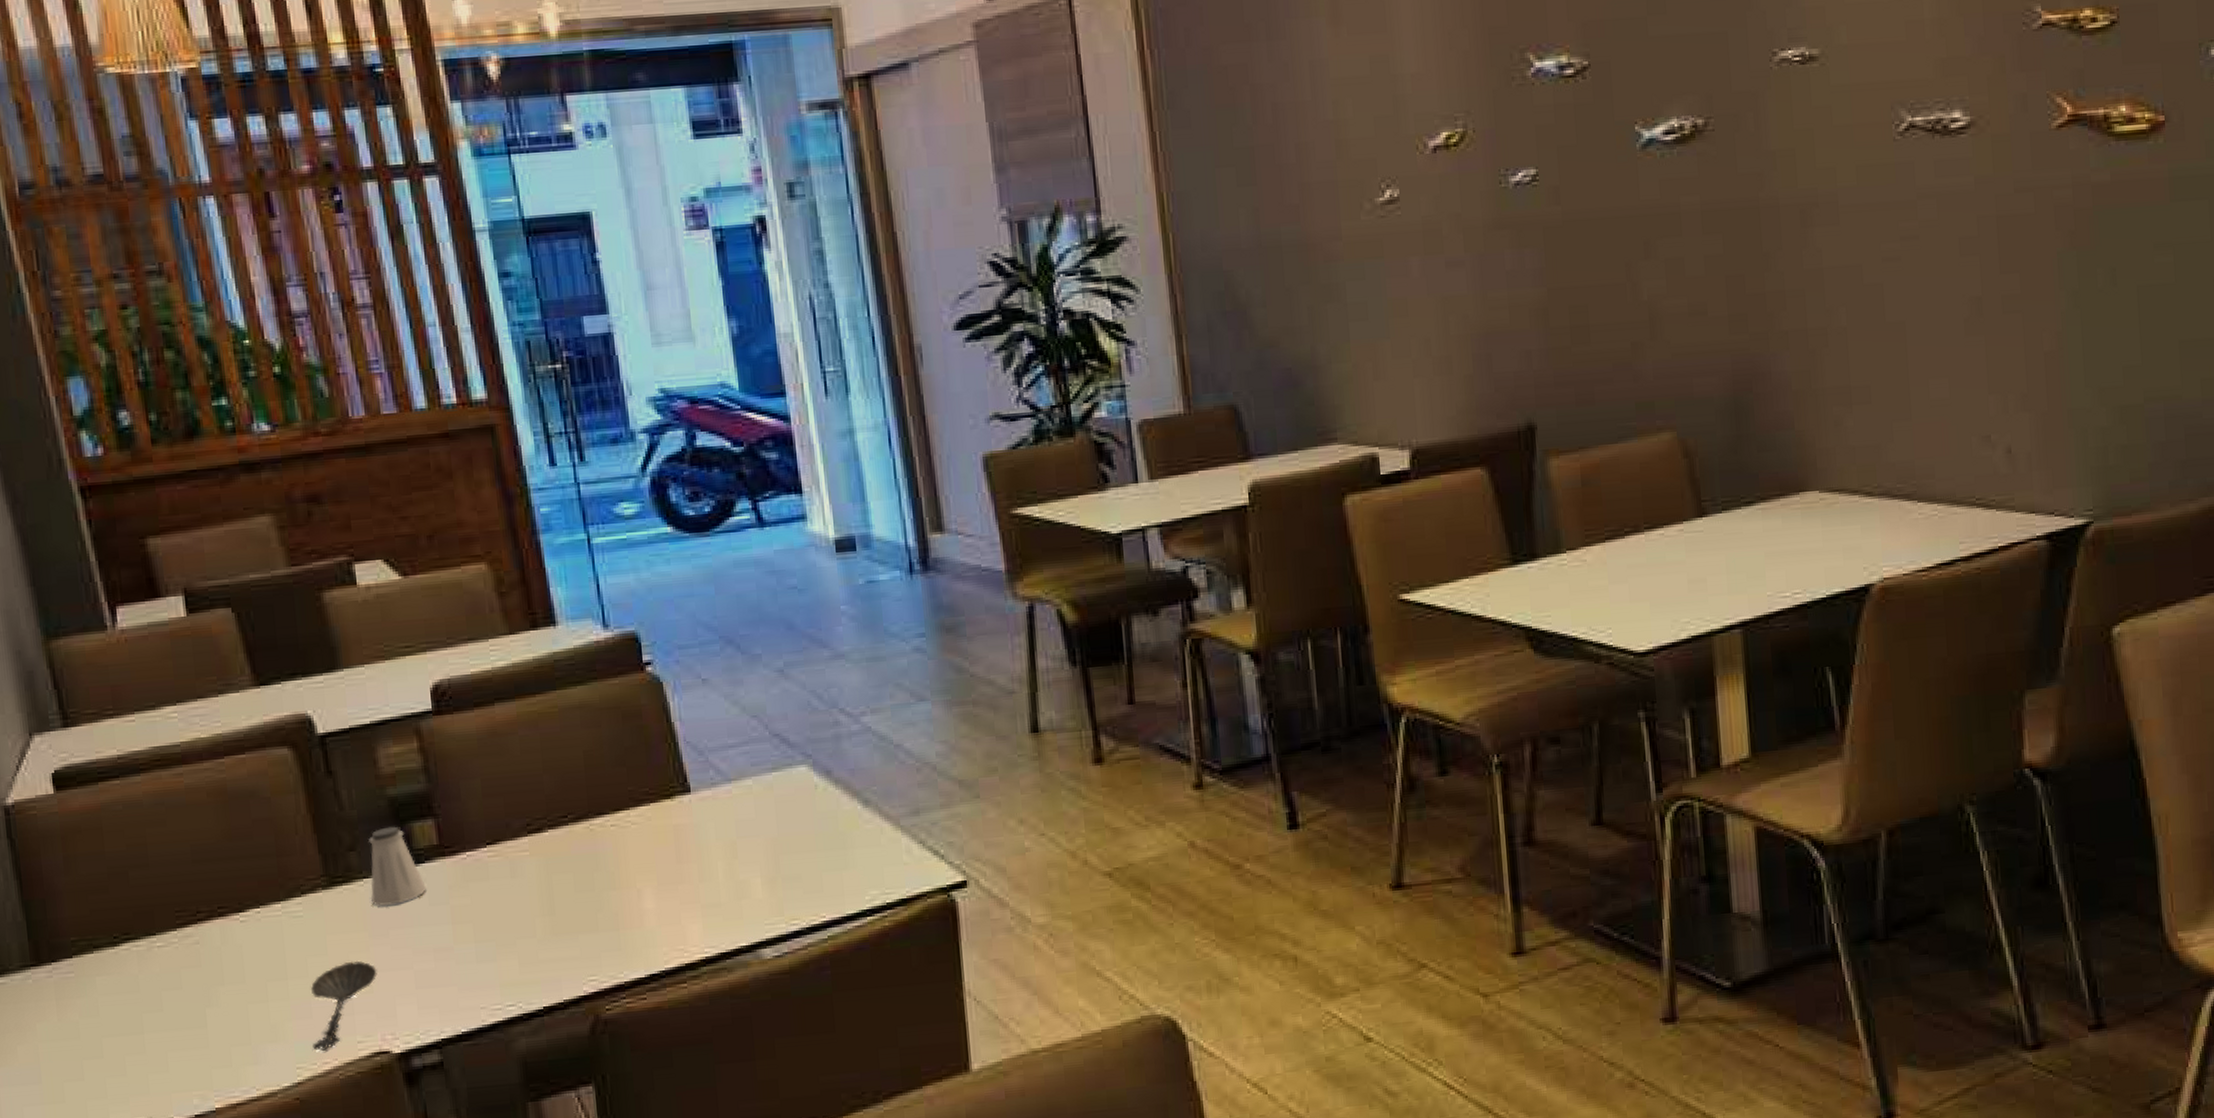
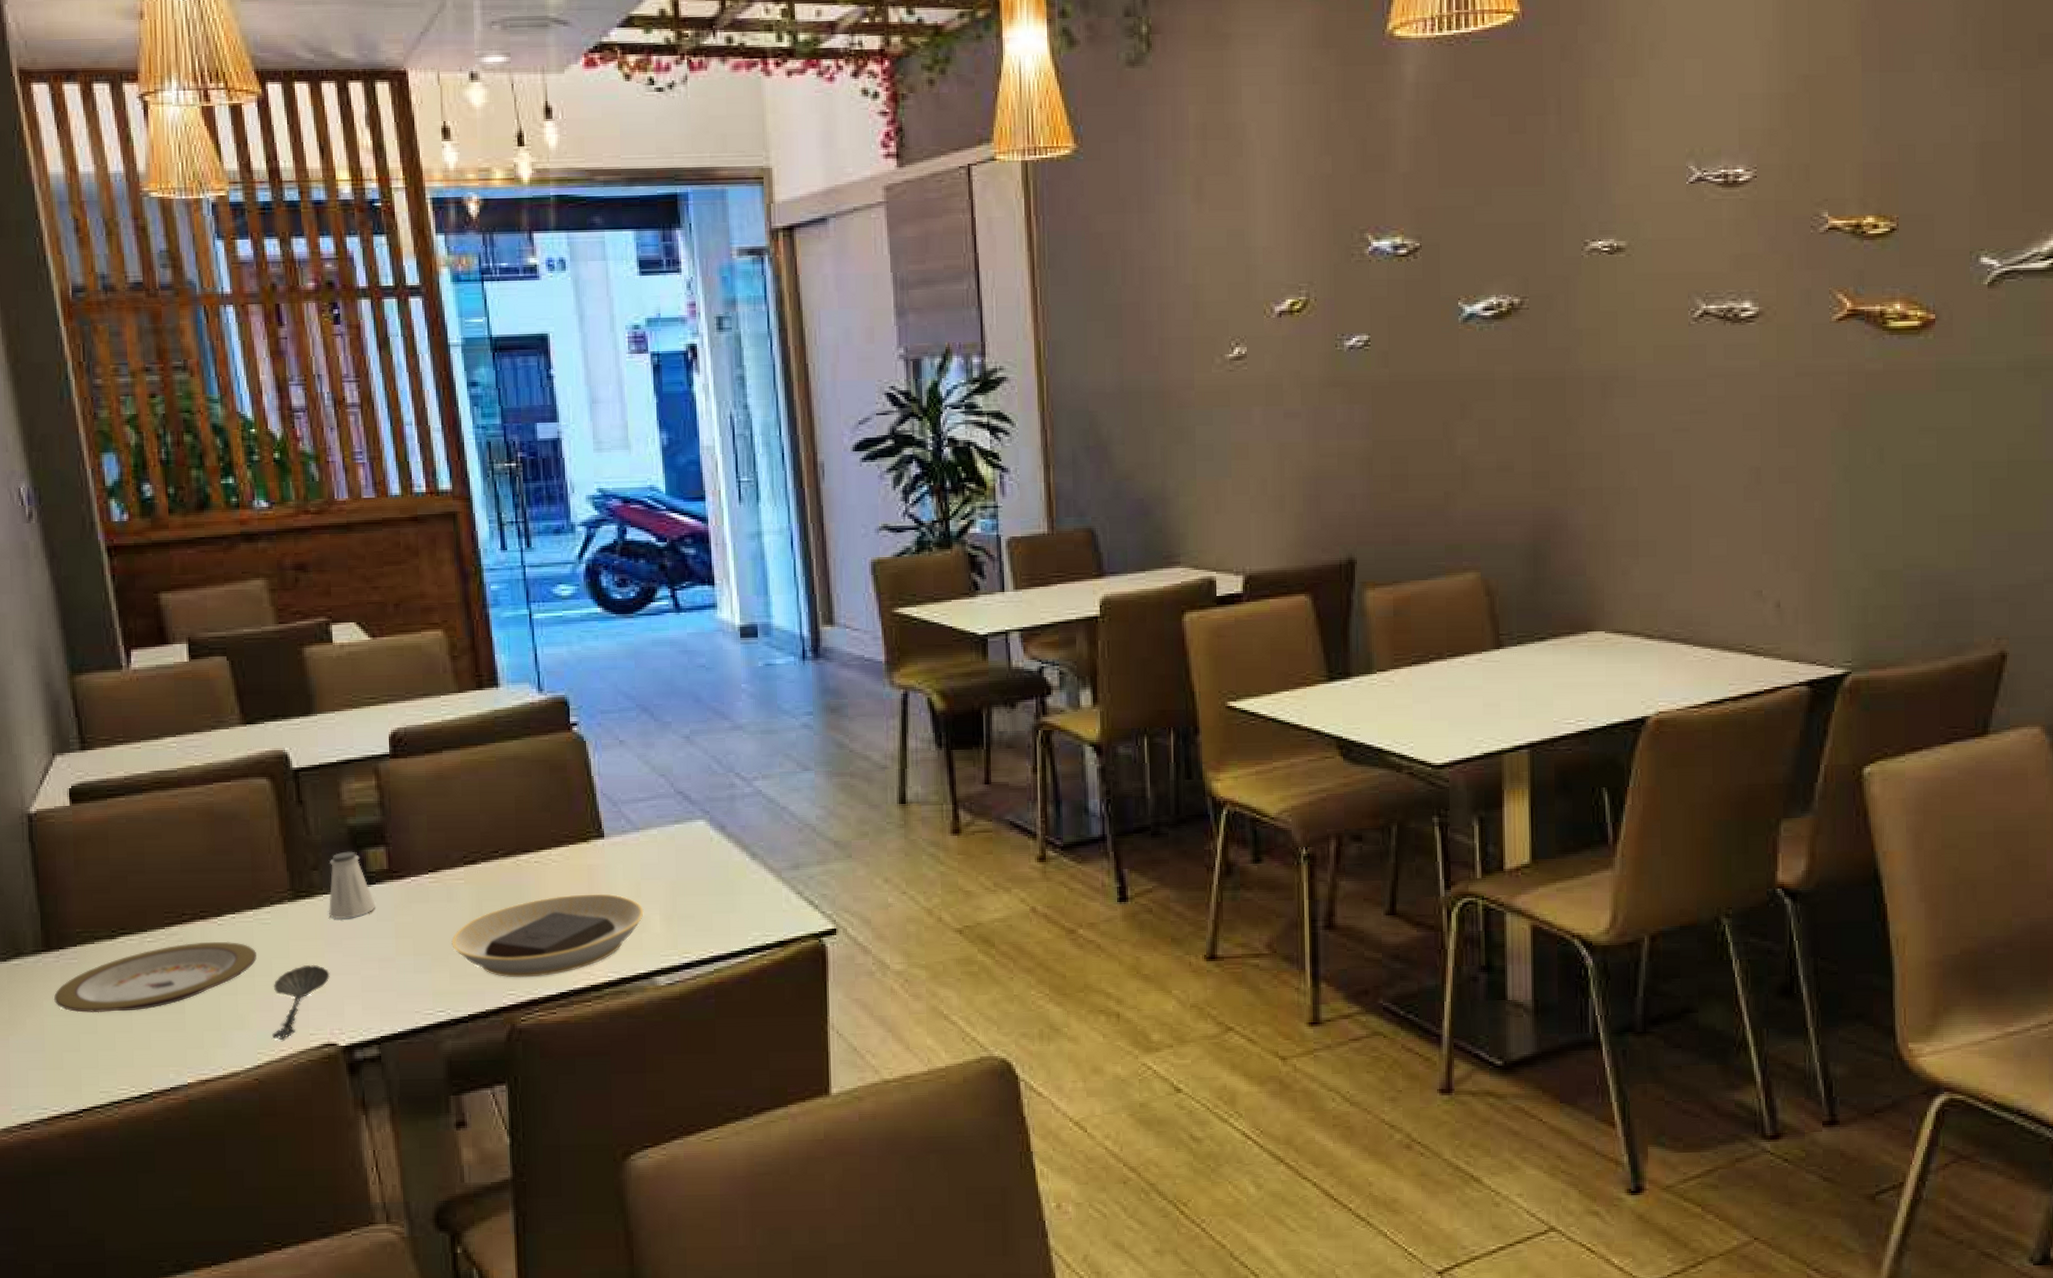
plate: none [48,940,289,1035] -> present [53,941,257,1013]
plate: none [518,857,742,961] -> present [451,893,644,978]

